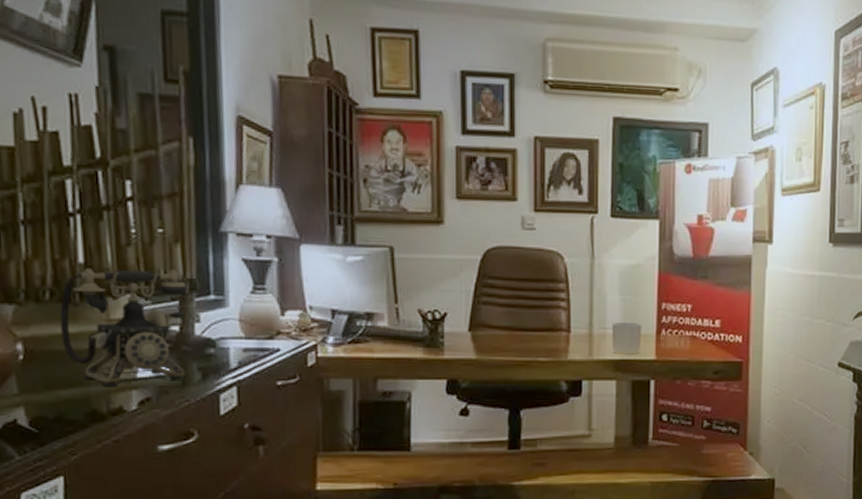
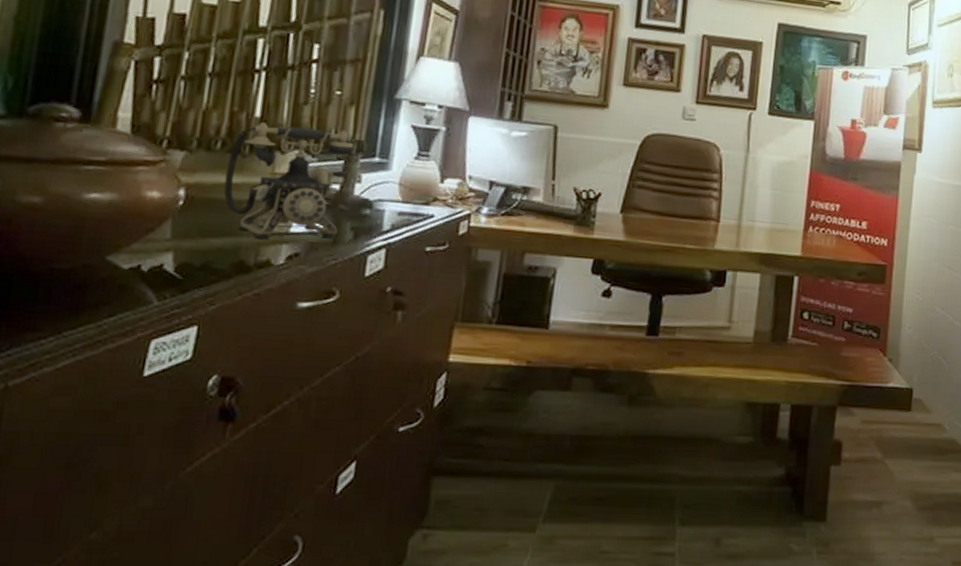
mug: present [611,323,642,355] -> none [759,216,790,250]

